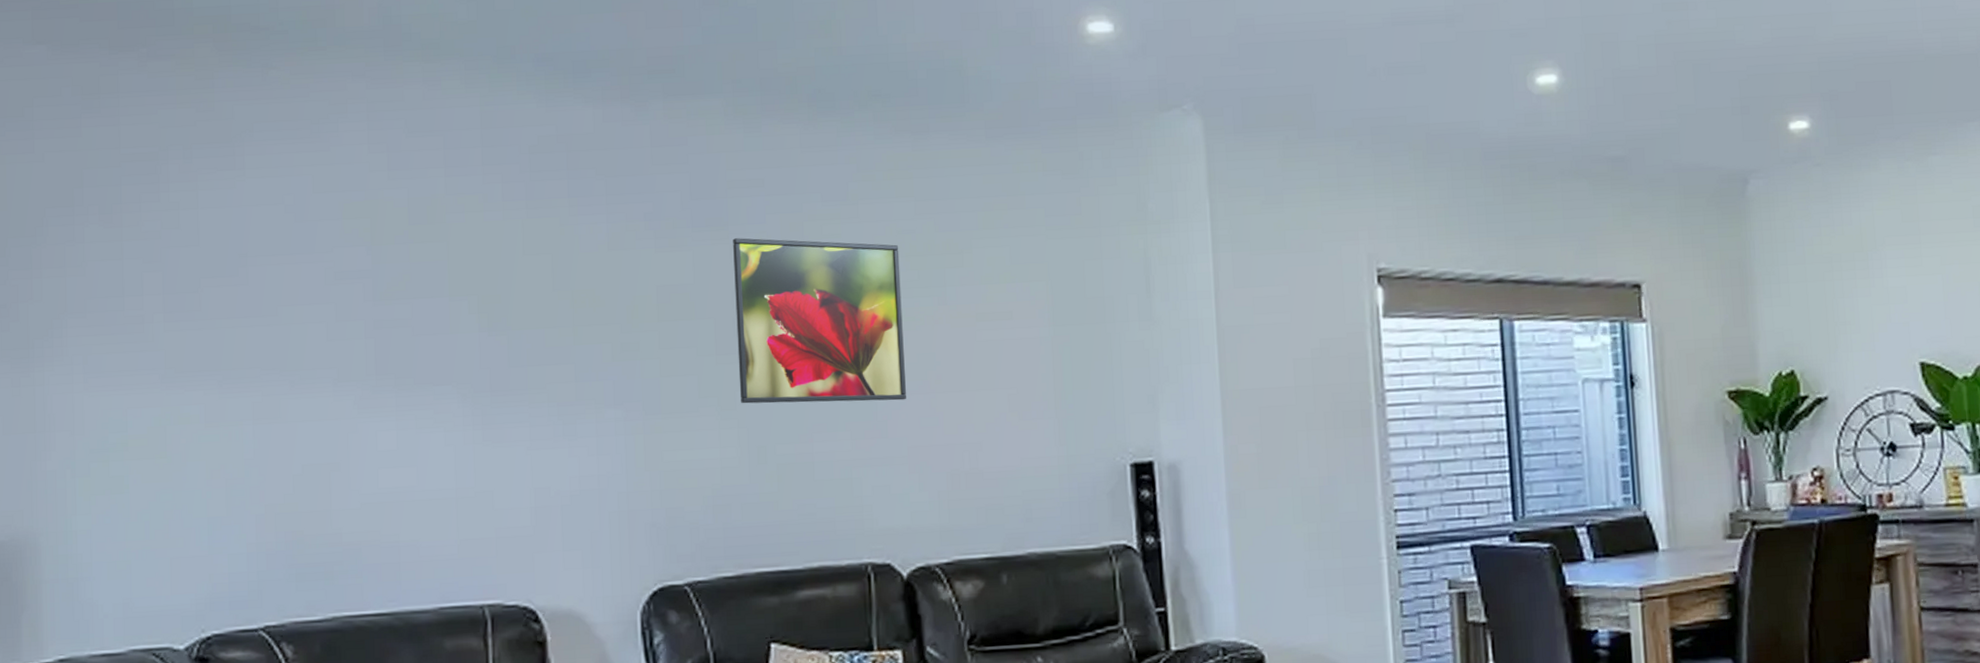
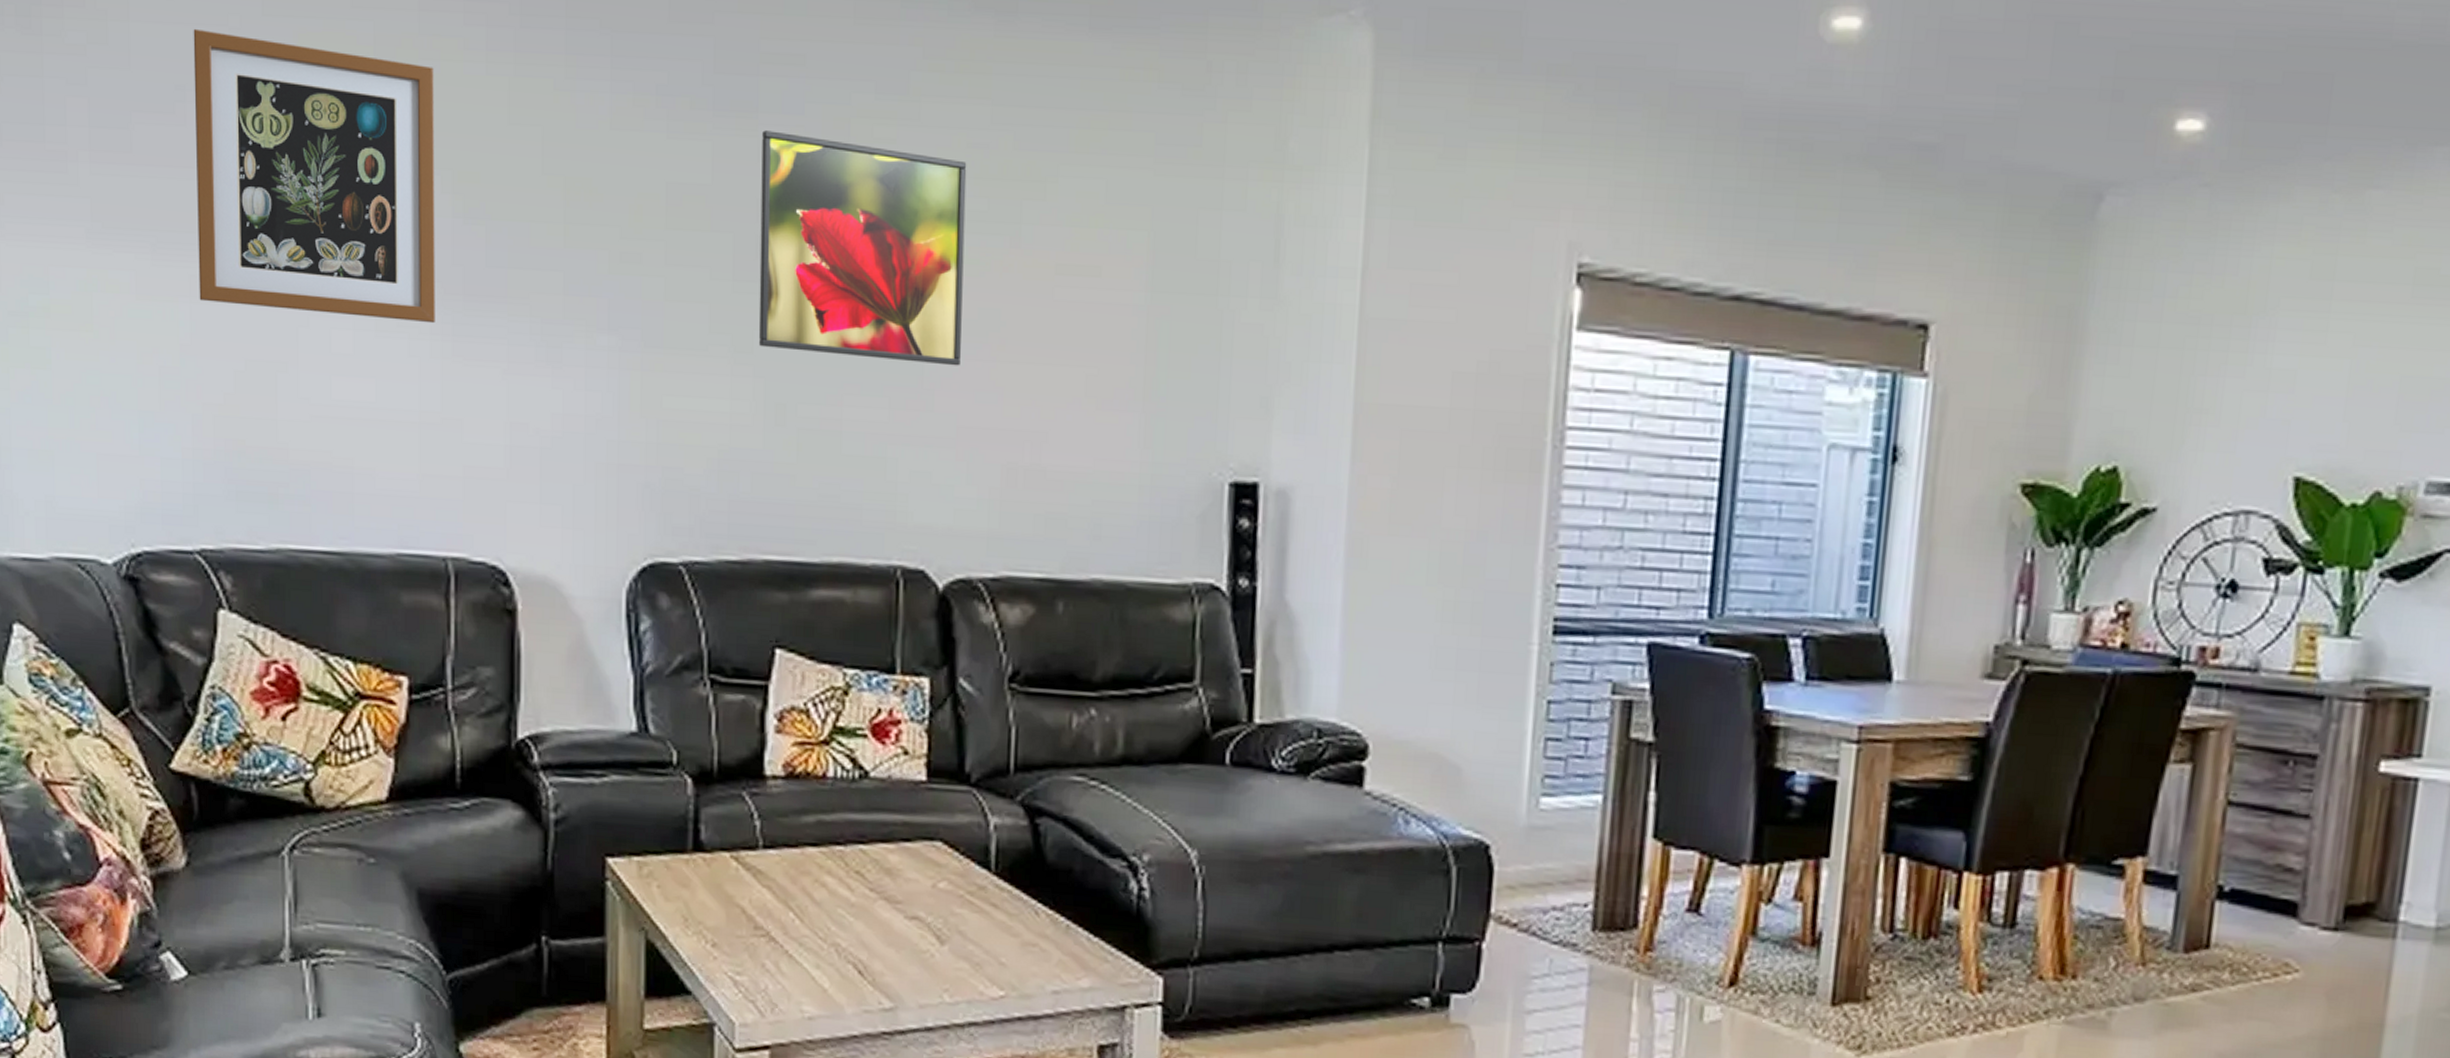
wall art: none [253,208,467,422] -> present [193,28,435,324]

